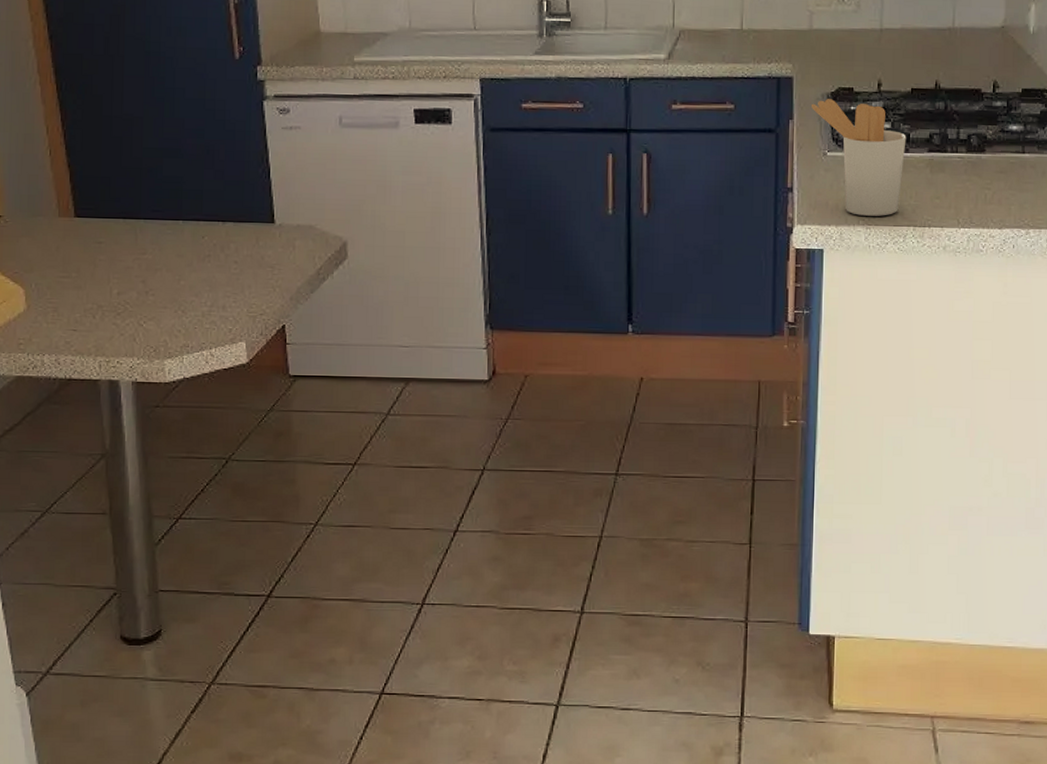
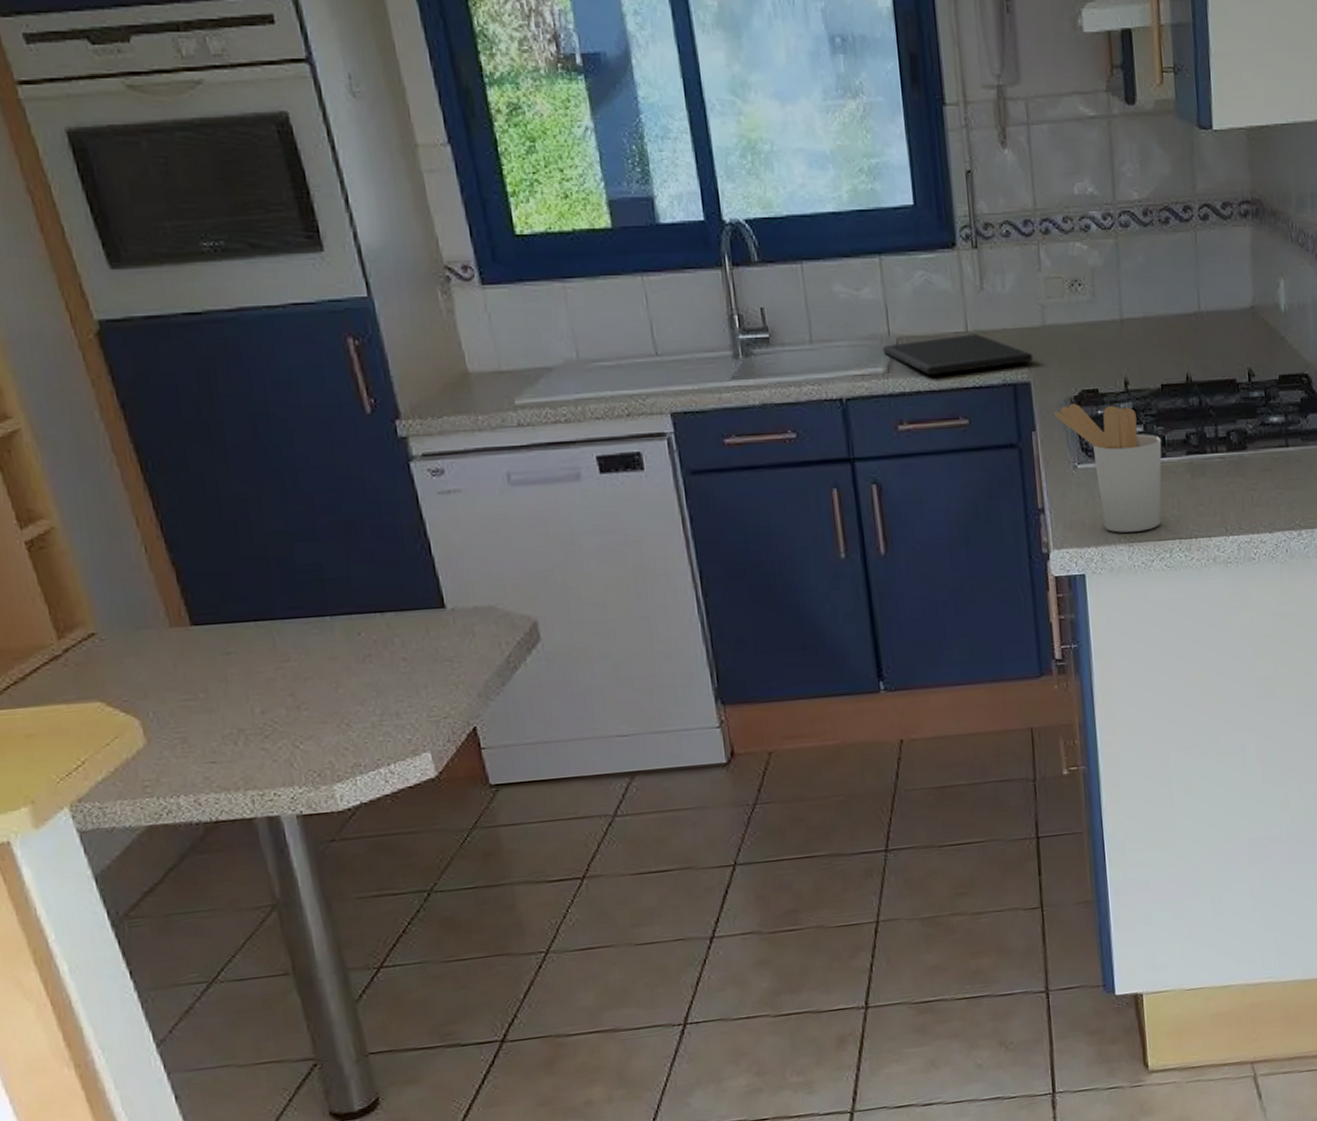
cutting board: none [666,31,798,65] -> present [883,334,1034,376]

